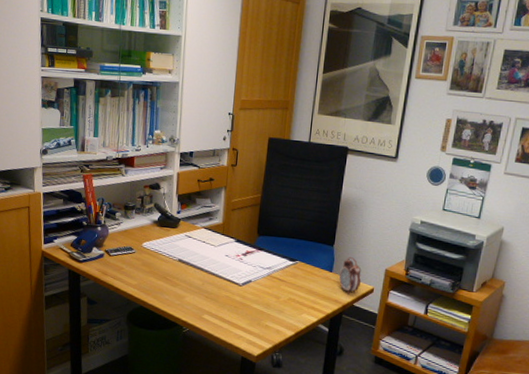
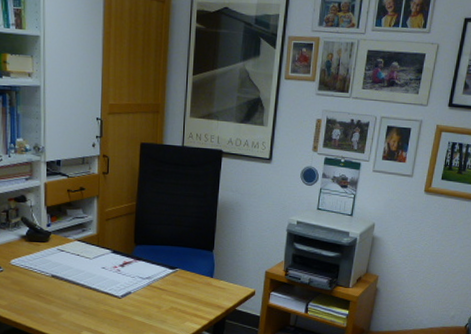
alarm clock: present [339,257,362,295] -> none [220,261,243,300]

